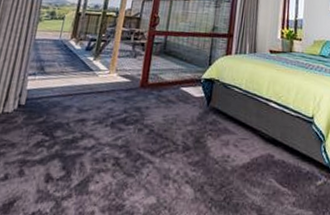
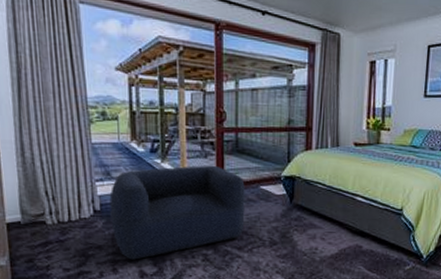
armchair: none [30,64,167,161] -> present [109,165,245,260]

